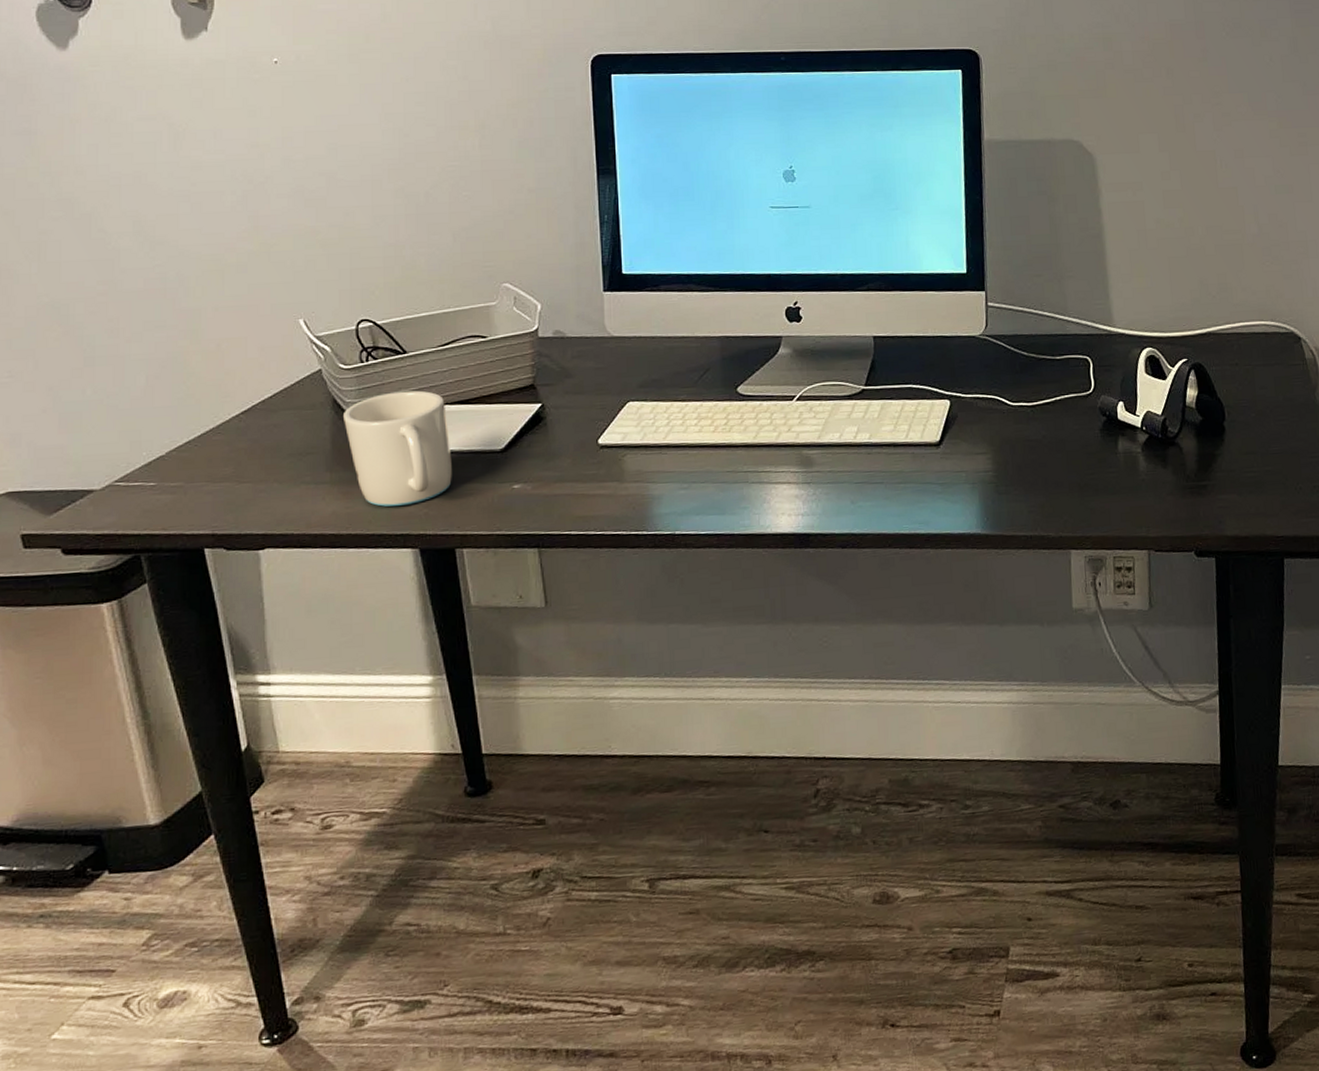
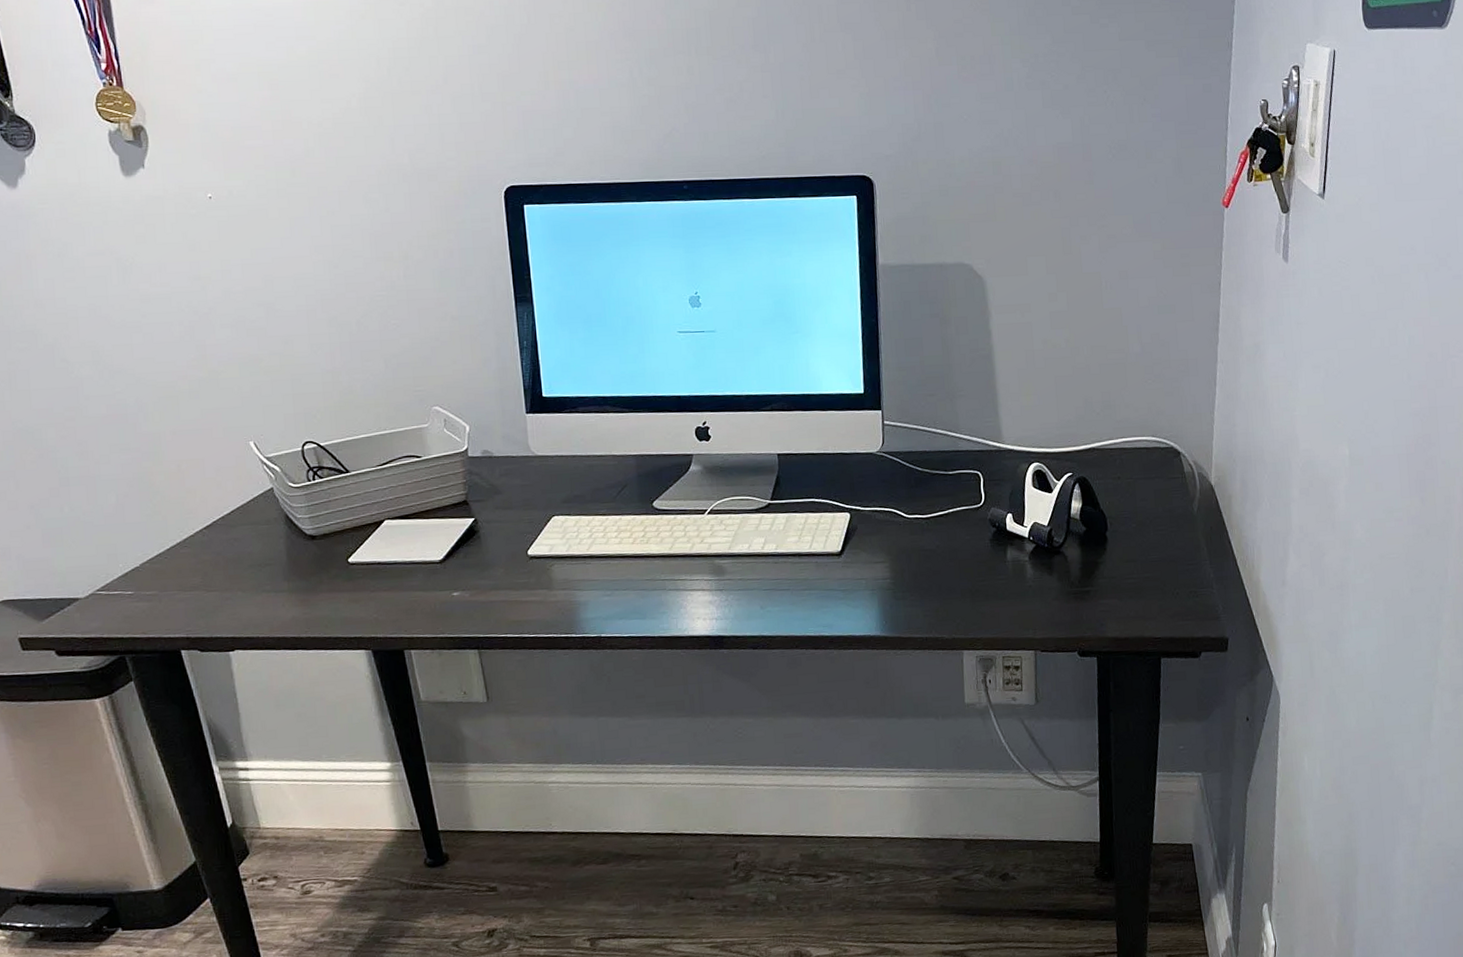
mug: present [344,390,453,507] -> none [296,506,398,613]

